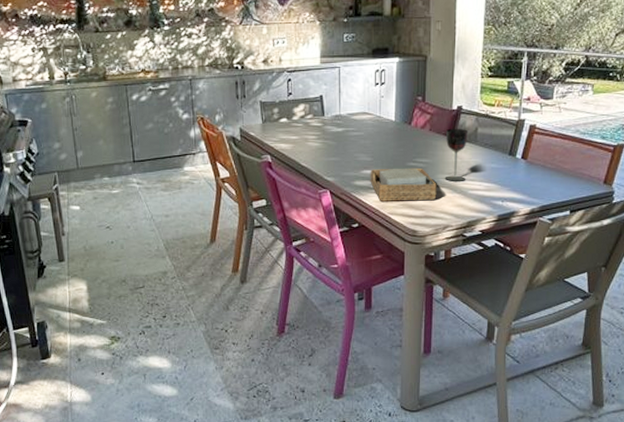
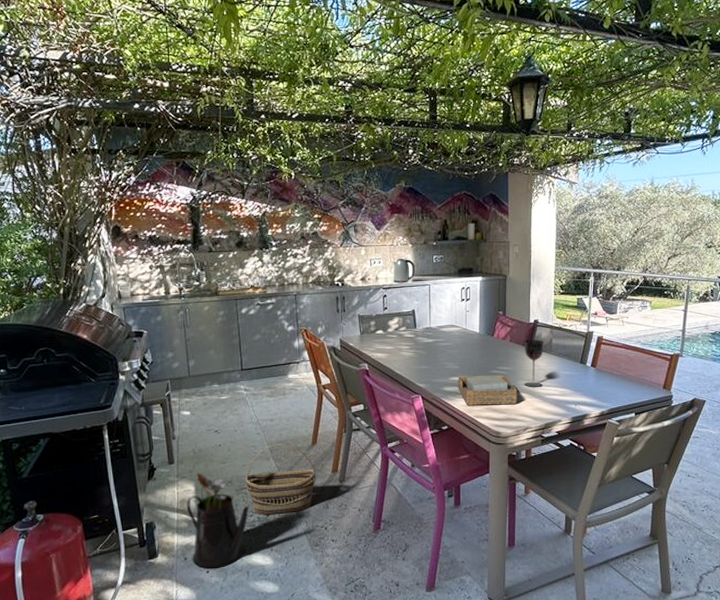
watering can: none [78,270,144,371] -> present [186,472,248,570]
basket: none [140,241,215,316] -> present [245,444,316,515]
kettle: none [299,37,323,66] -> present [393,258,415,284]

